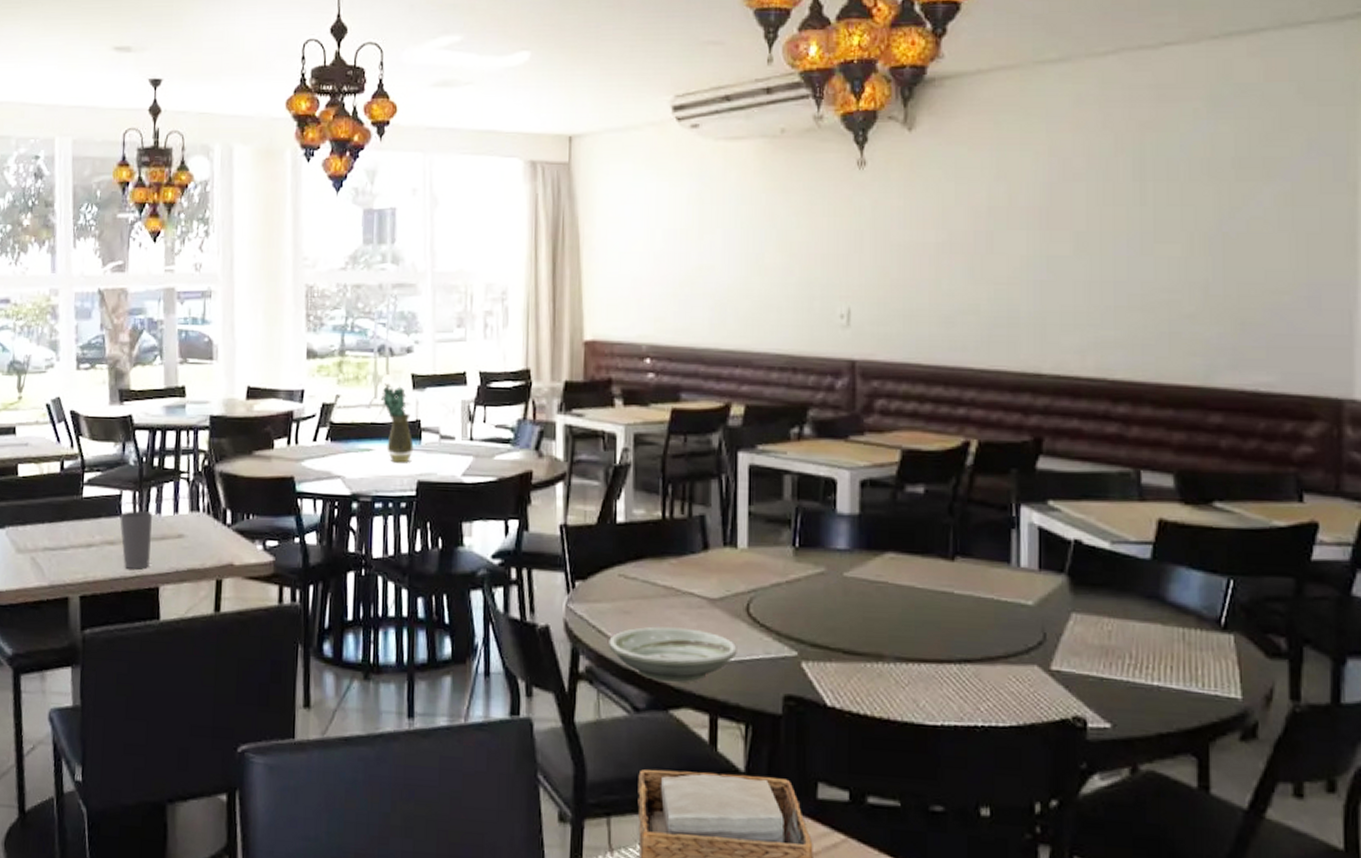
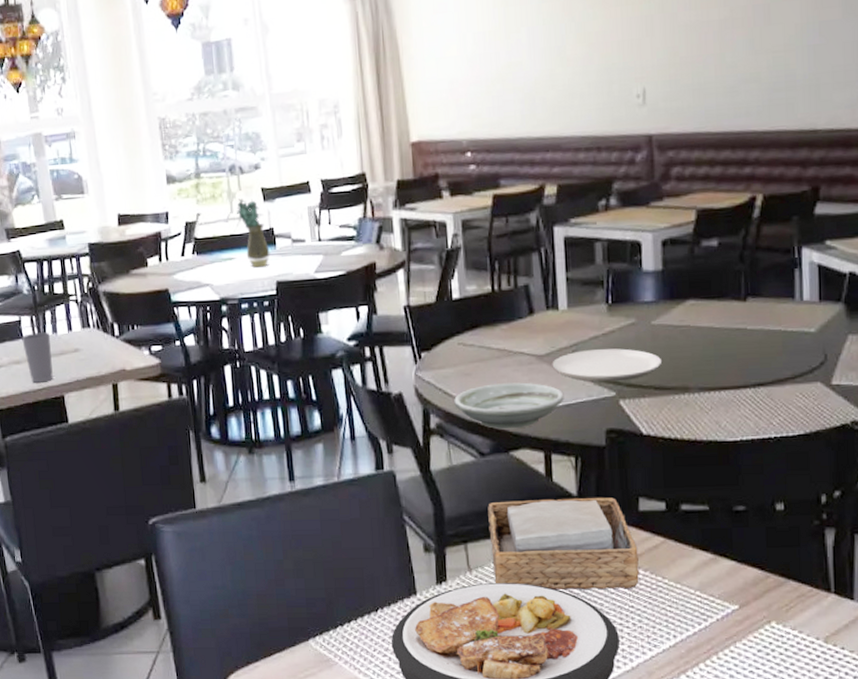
plate: none [725,598,854,640] -> present [552,348,663,382]

